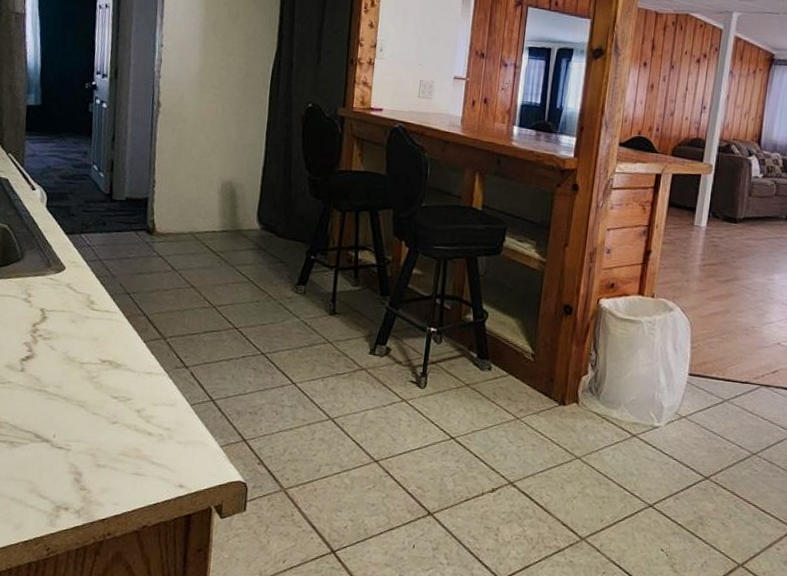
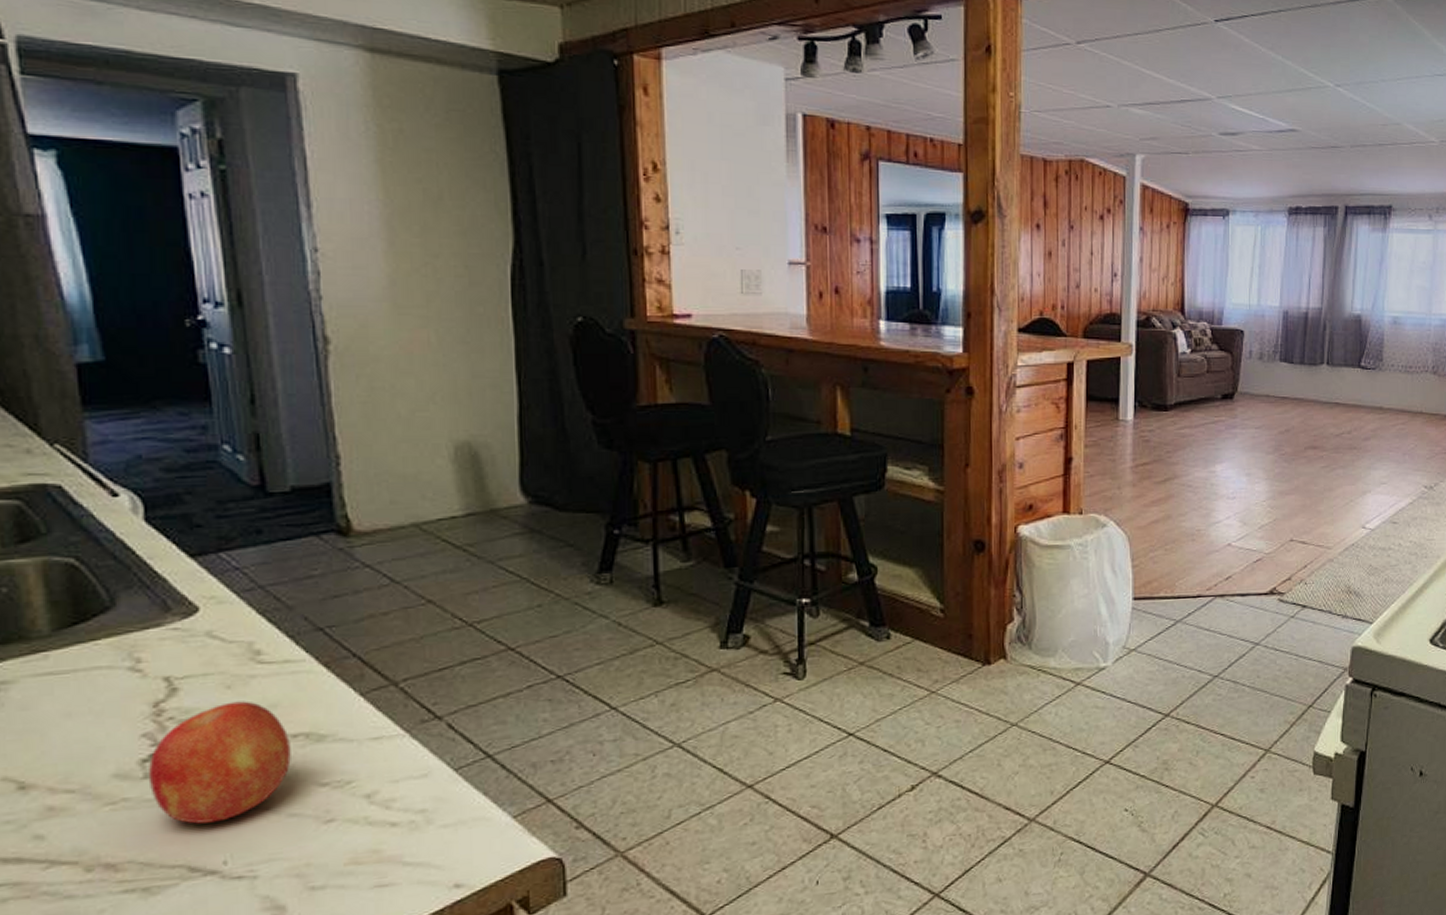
fruit: none [23,331,101,409] -> present [147,701,291,824]

